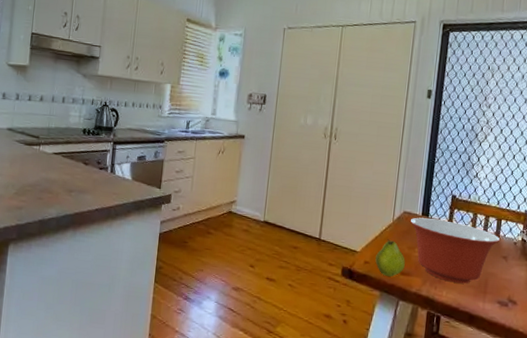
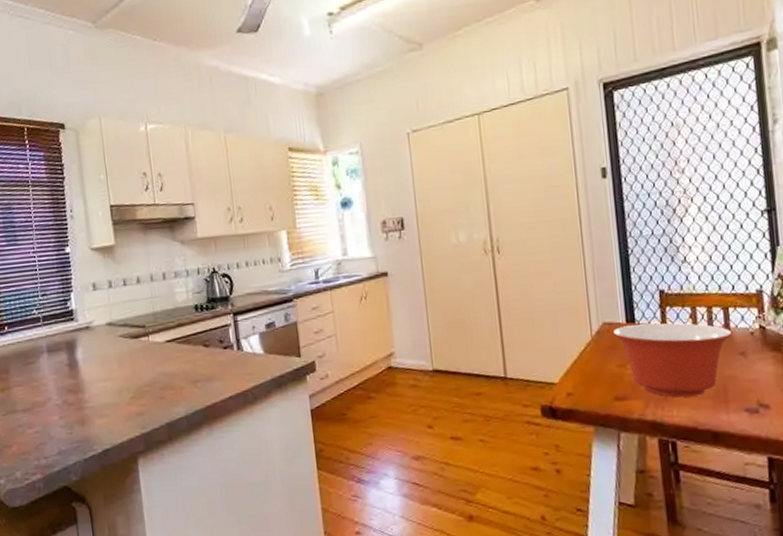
fruit: present [375,239,405,278] -> none [579,360,618,407]

